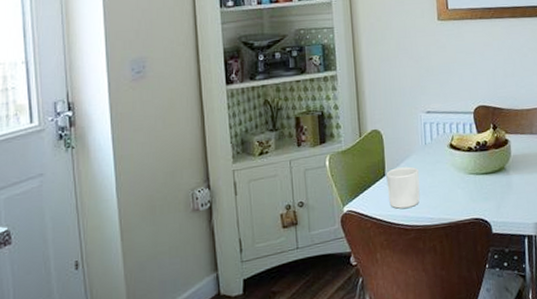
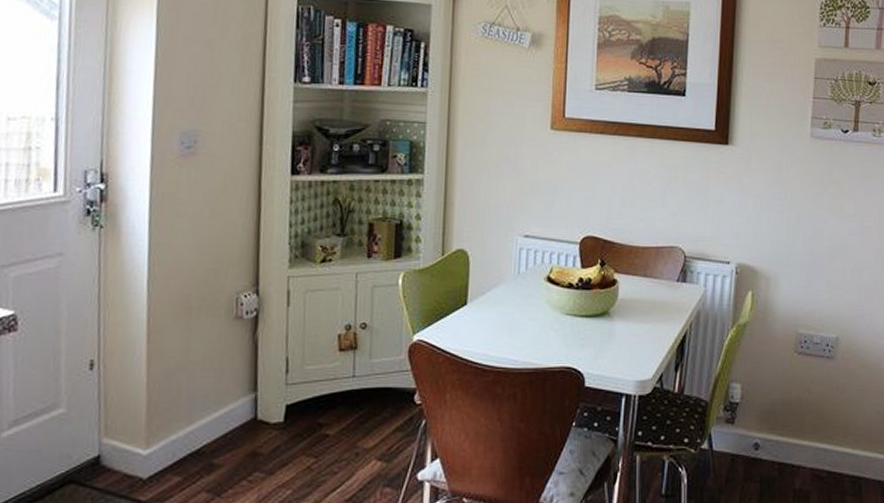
mug: present [386,166,420,209] -> none [467,297,508,345]

